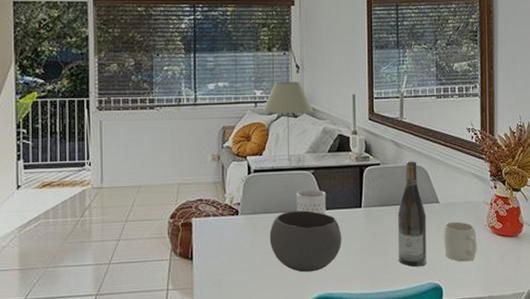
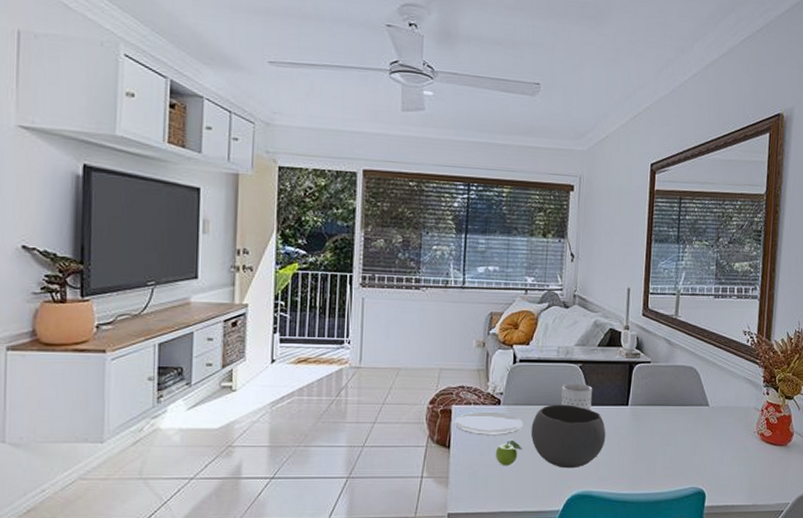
plate: none [195,222,262,246] -> present [454,411,524,436]
fruit: none [236,248,262,274] -> present [495,440,522,466]
table lamp: present [262,82,314,162] -> none [532,270,586,354]
wine bottle: present [397,161,427,267] -> none [662,361,695,470]
mug: present [443,221,477,262] -> none [710,426,745,468]

